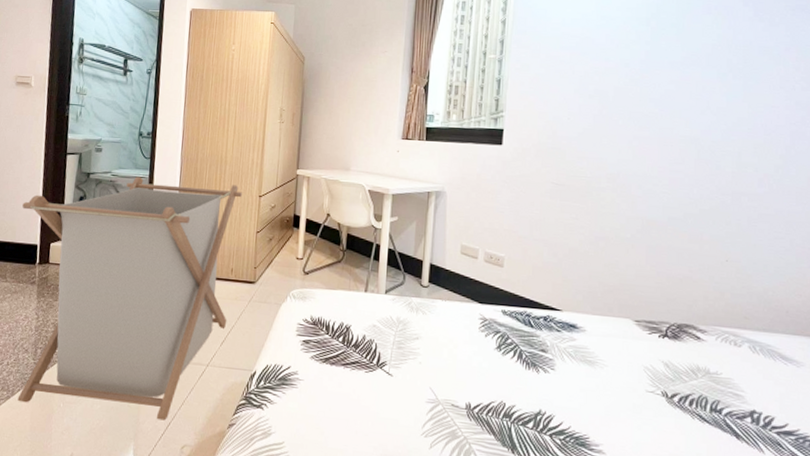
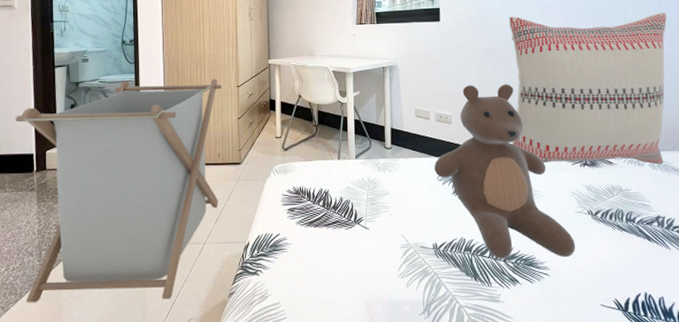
teddy bear: none [476,224,642,444] -> present [434,84,576,259]
pillow: none [575,148,796,349] -> present [508,12,667,165]

